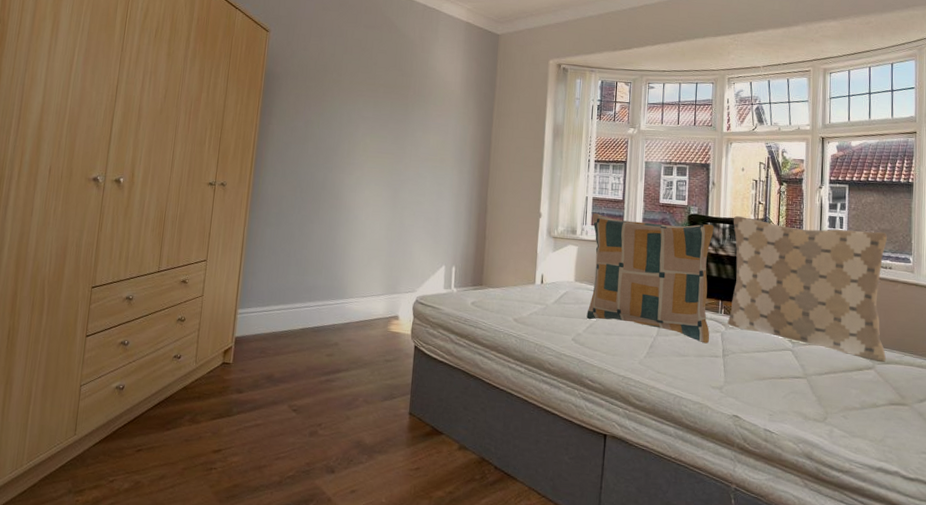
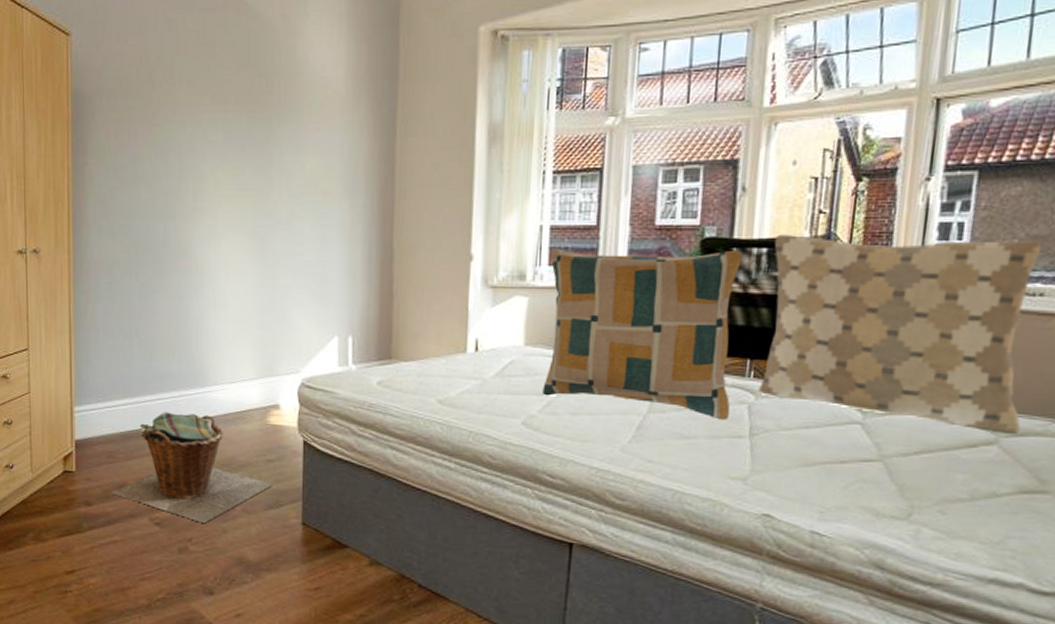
laundry basket: none [261,317,390,411] -> present [113,412,274,523]

